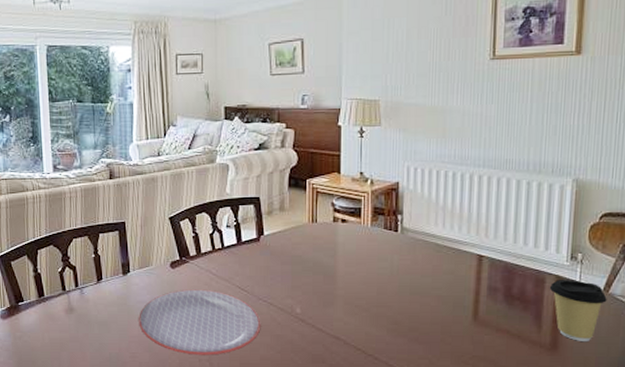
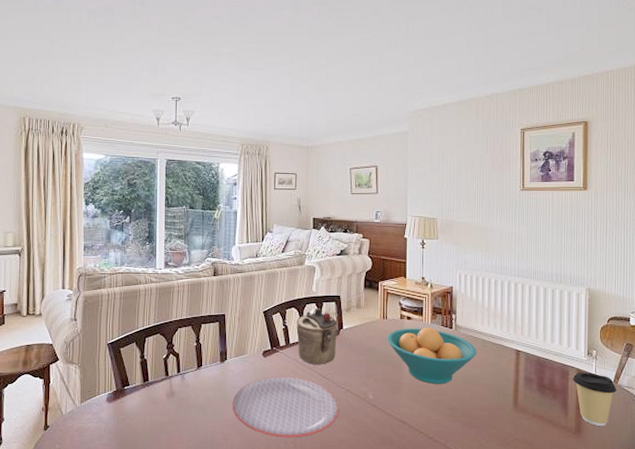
teapot: none [208,212,259,276] -> present [296,308,339,365]
fruit bowl: none [317,231,428,295] -> present [387,327,477,384]

